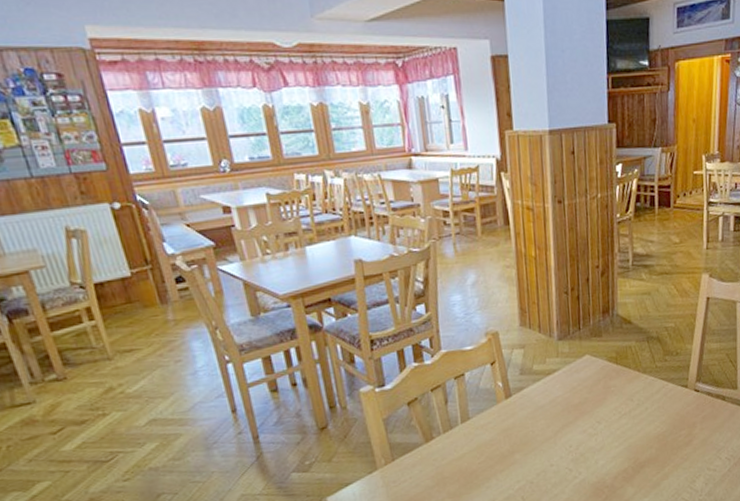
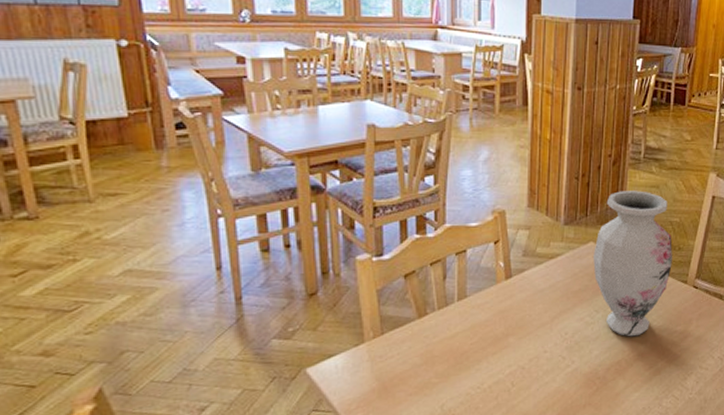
vase: none [590,299,671,445] -> present [593,190,673,337]

